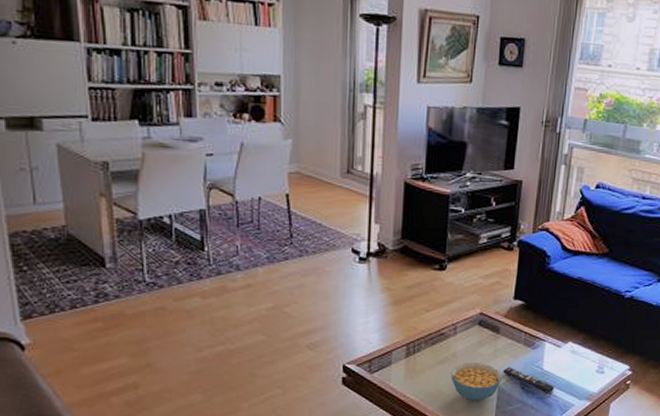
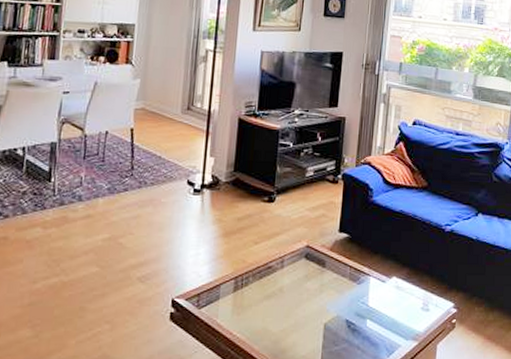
cereal bowl: present [451,363,502,401] -> none [277,298,328,340]
remote control: present [502,367,555,393] -> none [328,303,381,332]

